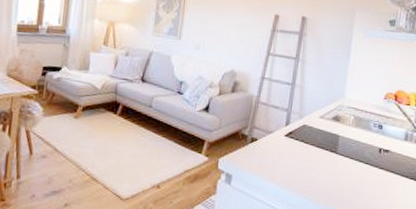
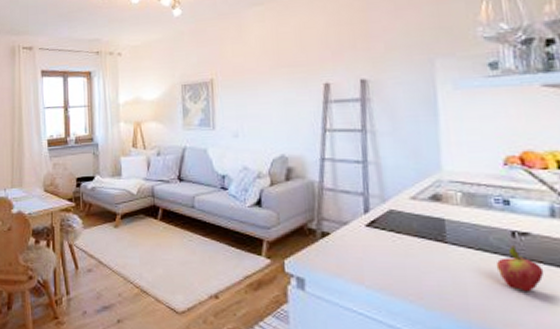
fruit: none [365,158,393,193] -> present [496,244,544,292]

